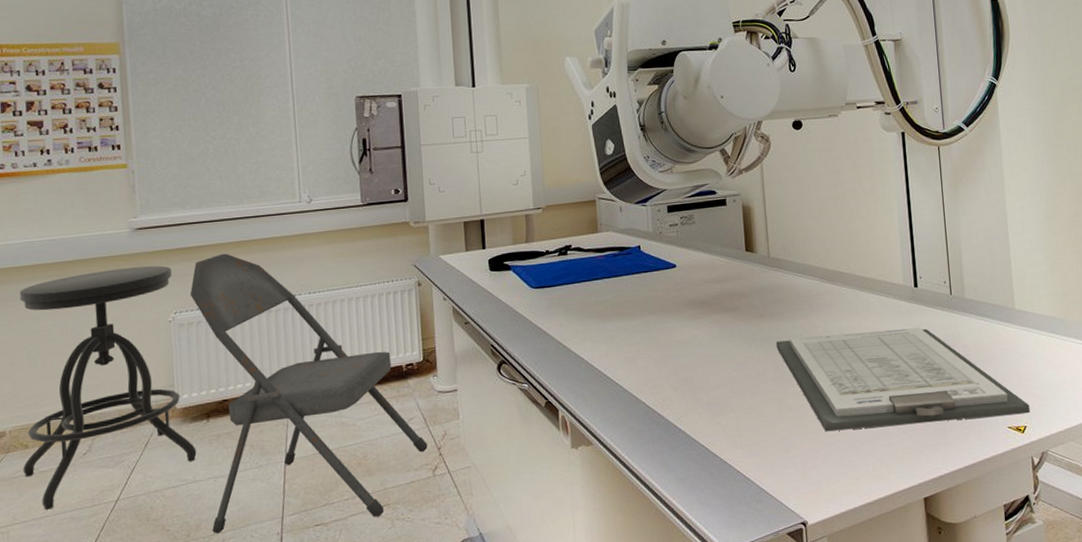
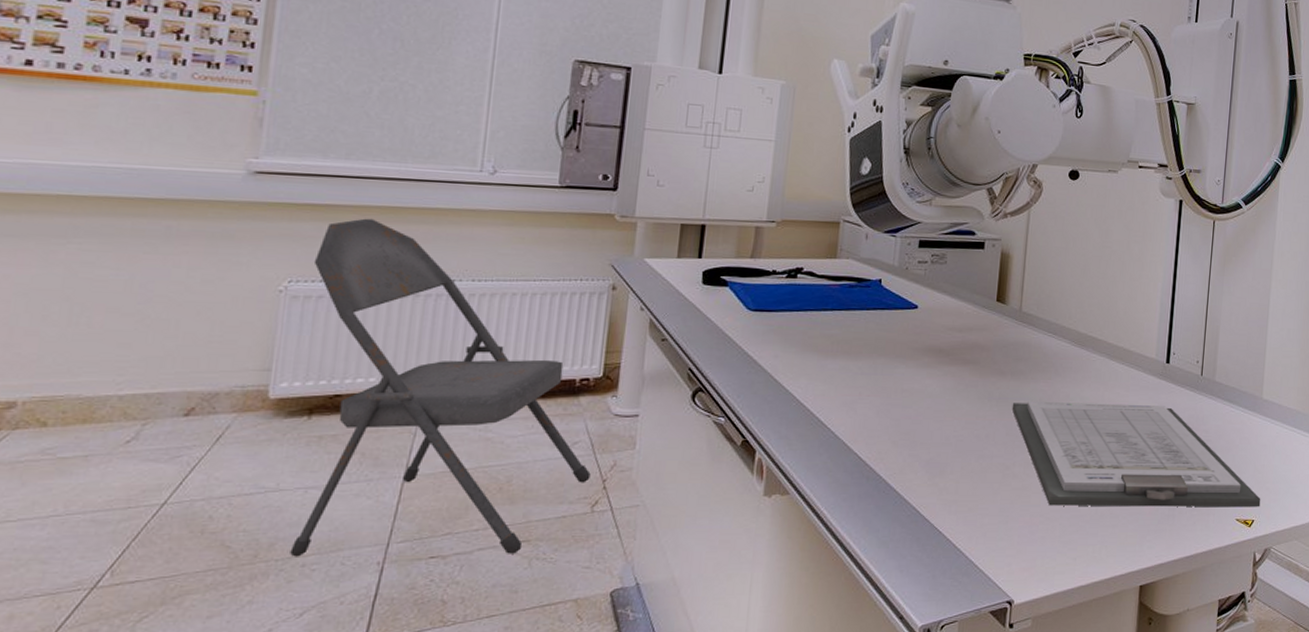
stool: present [19,265,197,510] -> none [32,216,294,507]

